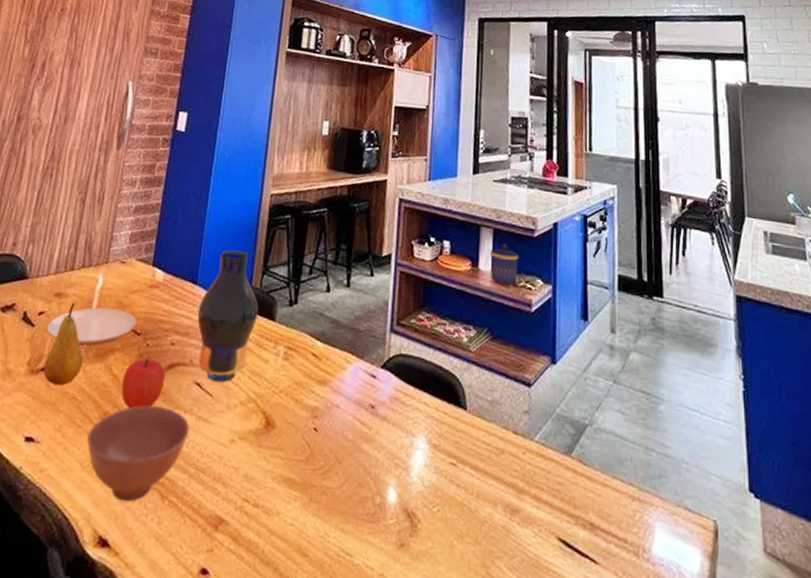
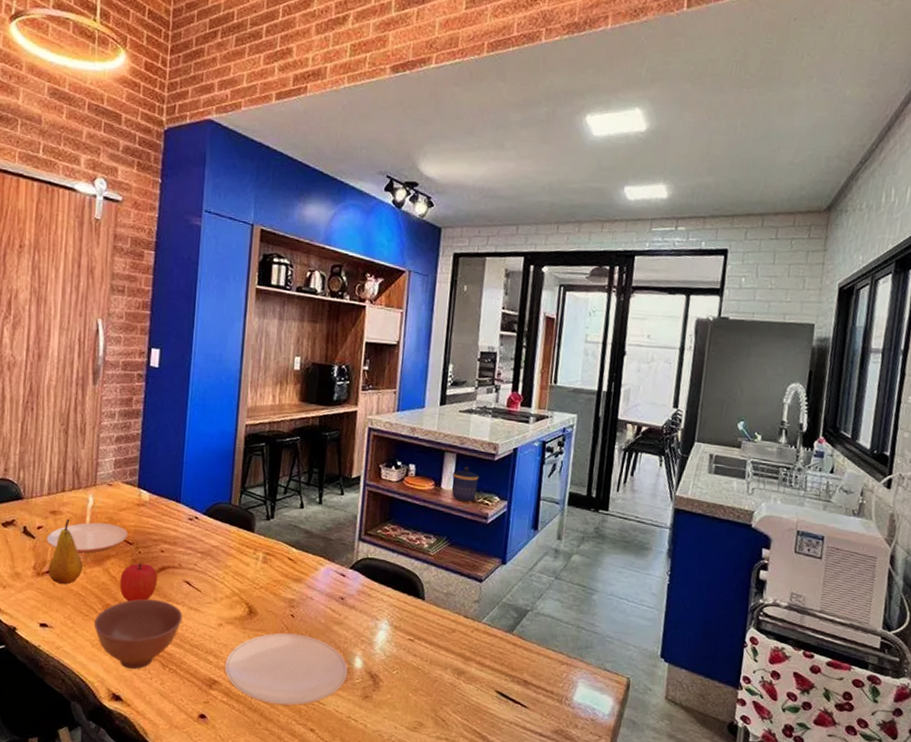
vase: present [197,249,259,383] -> none [182,473,238,581]
plate: none [234,452,380,557] -> present [225,633,348,706]

